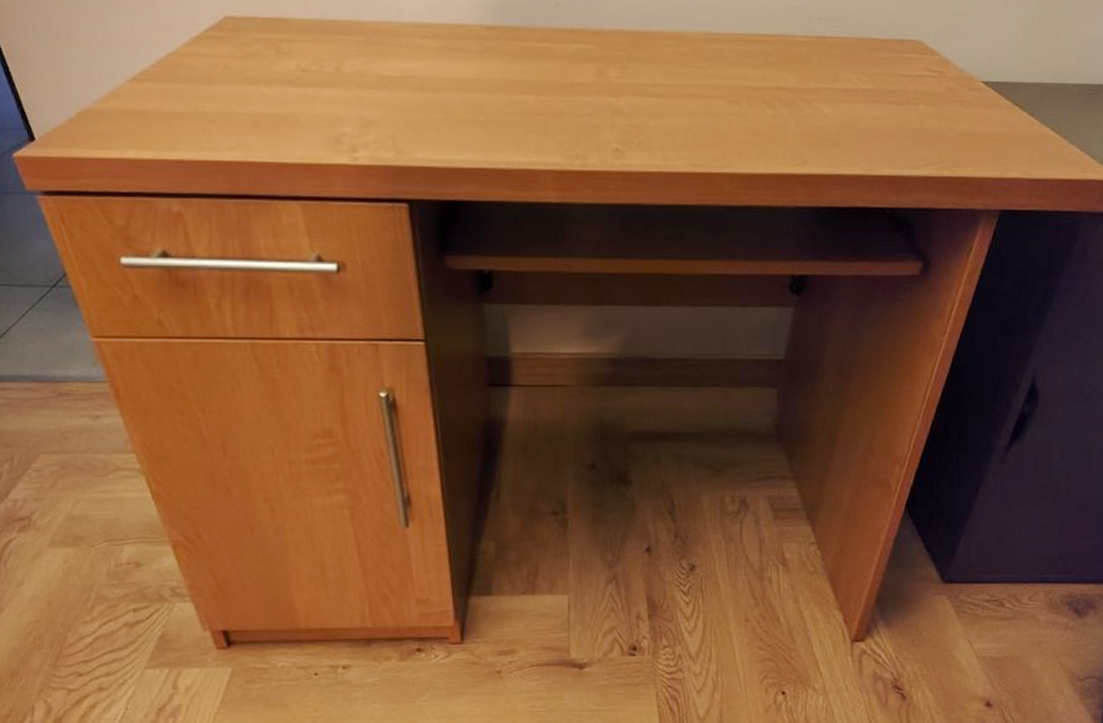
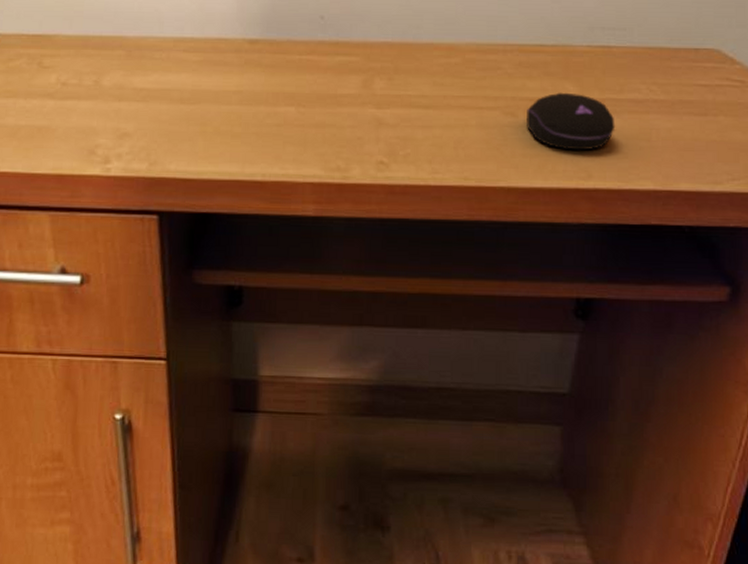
computer mouse: none [750,81,829,138] -> present [527,92,615,151]

